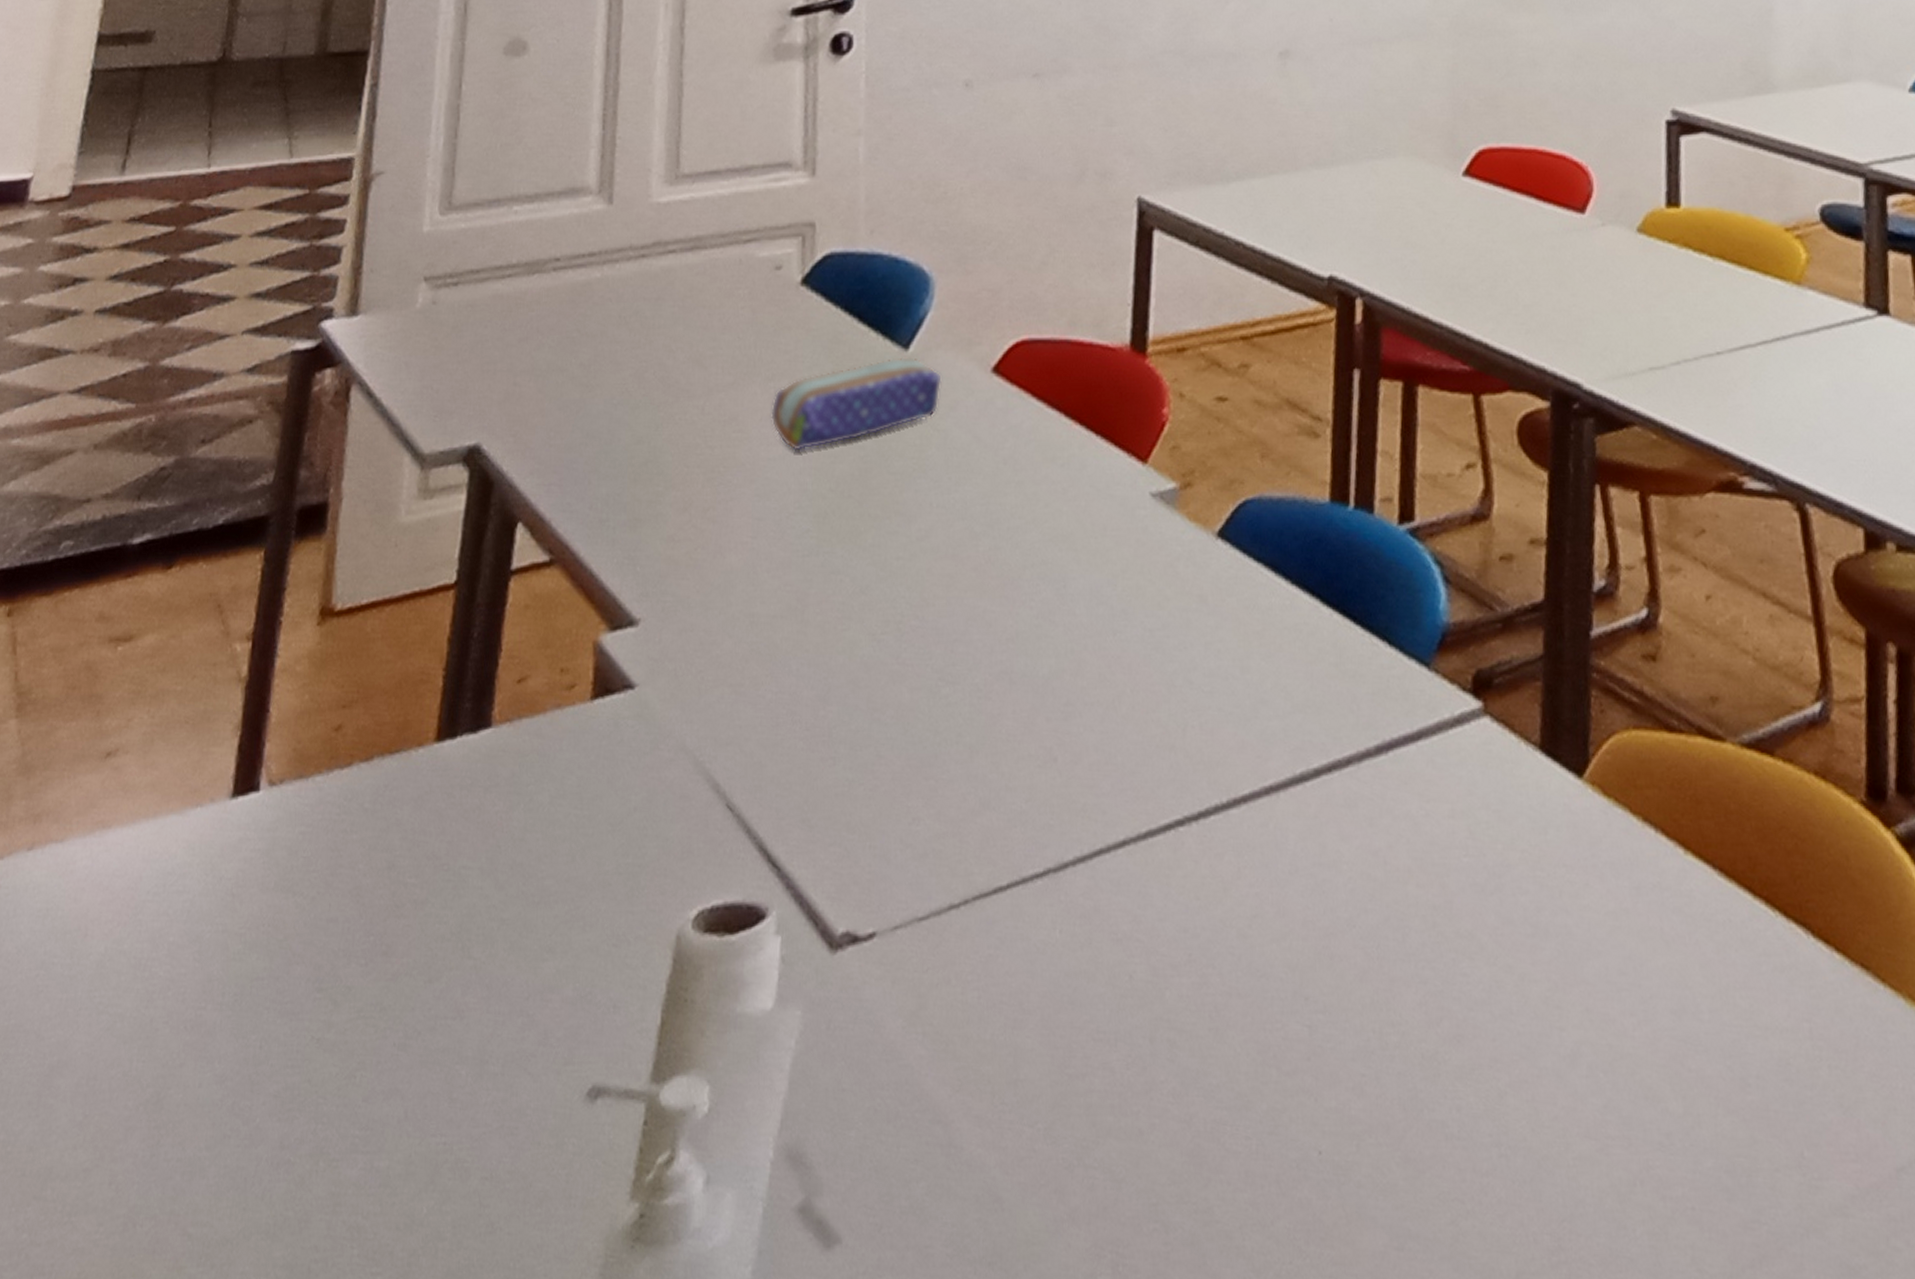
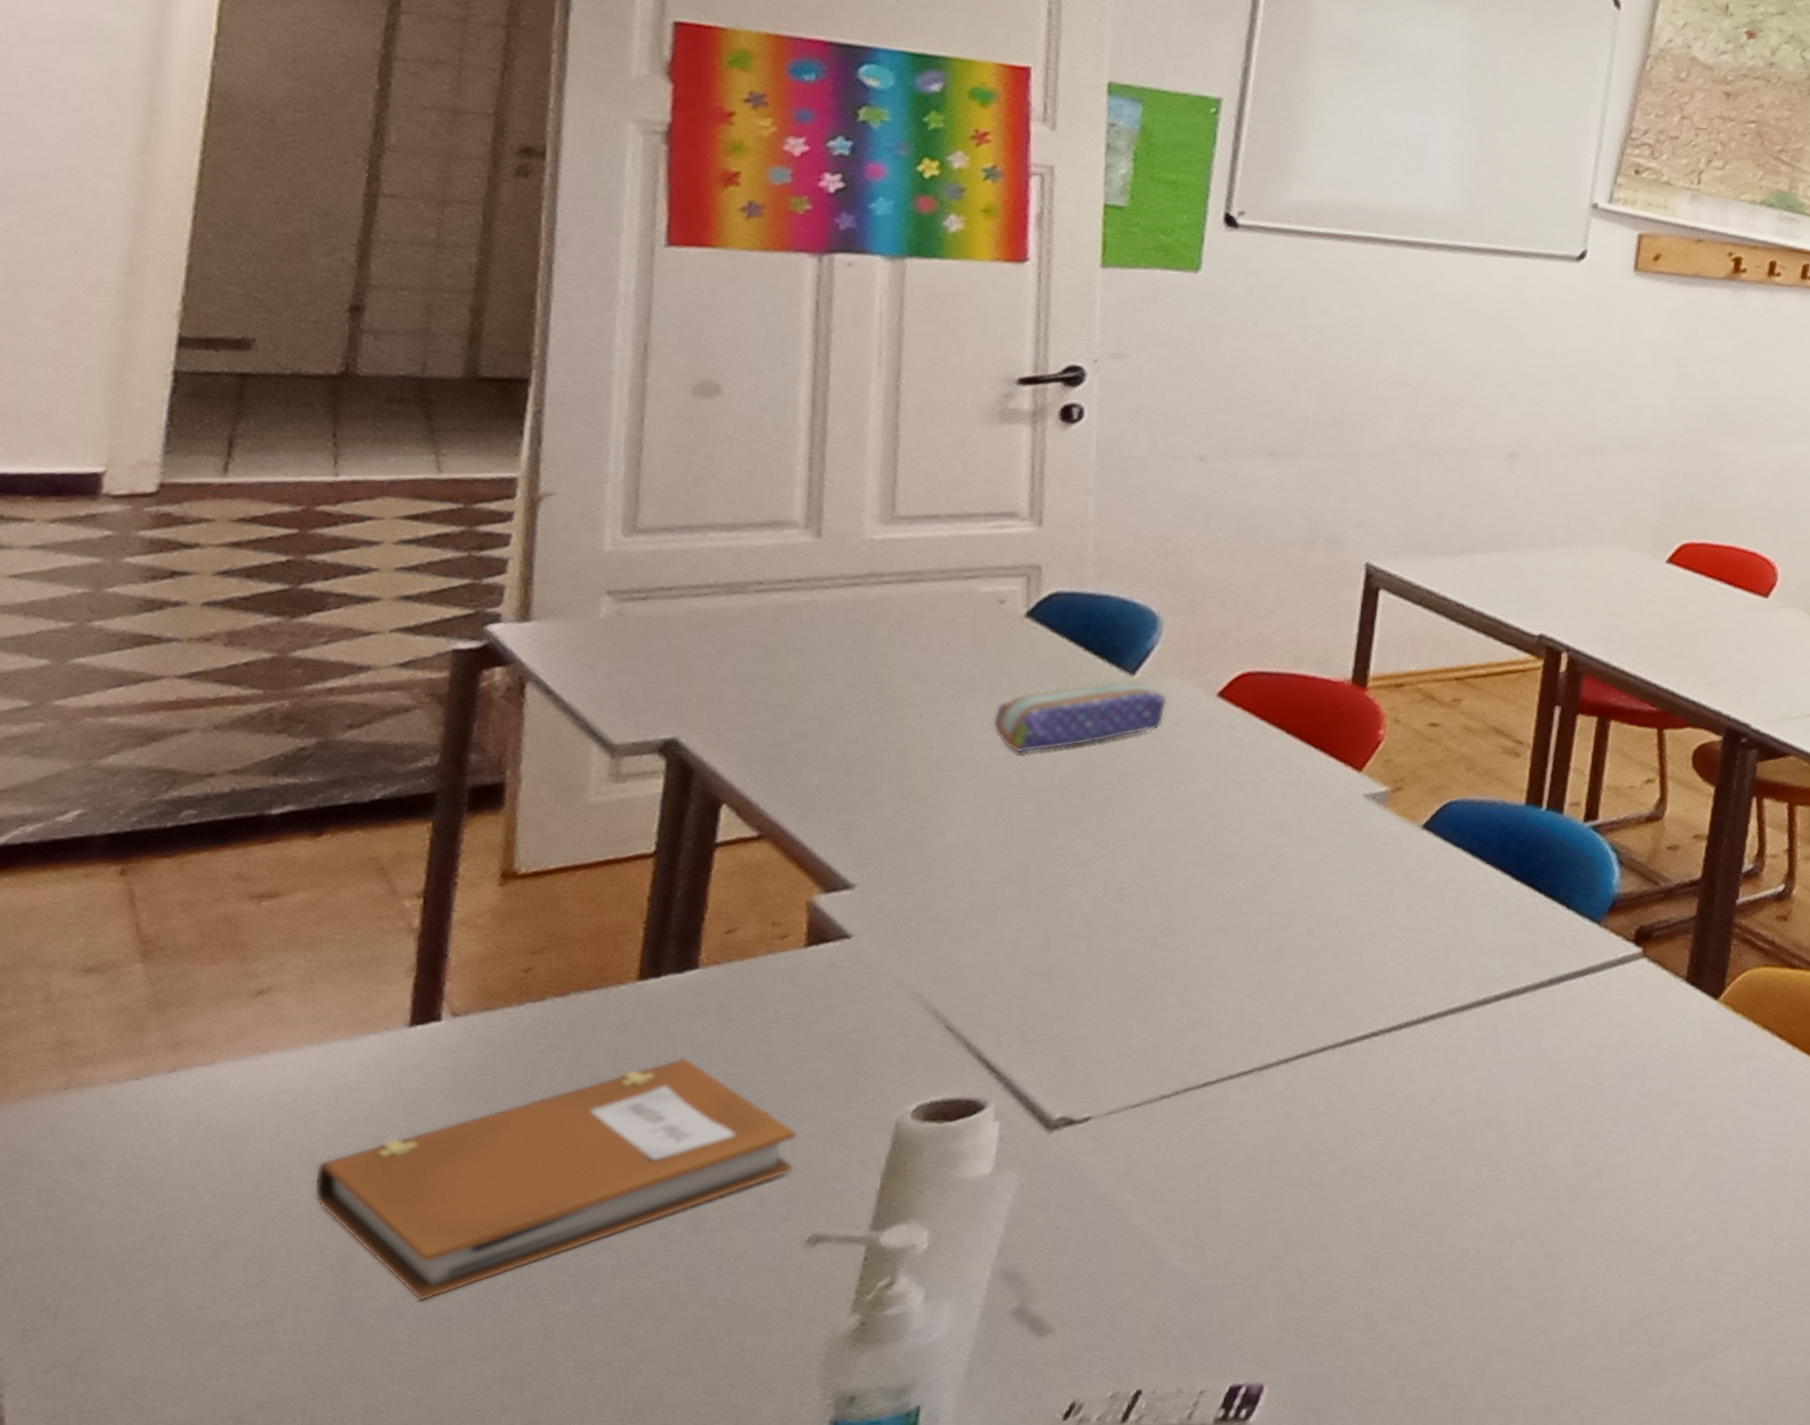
notebook: none [137,841,581,1154] -> present [313,1058,798,1301]

